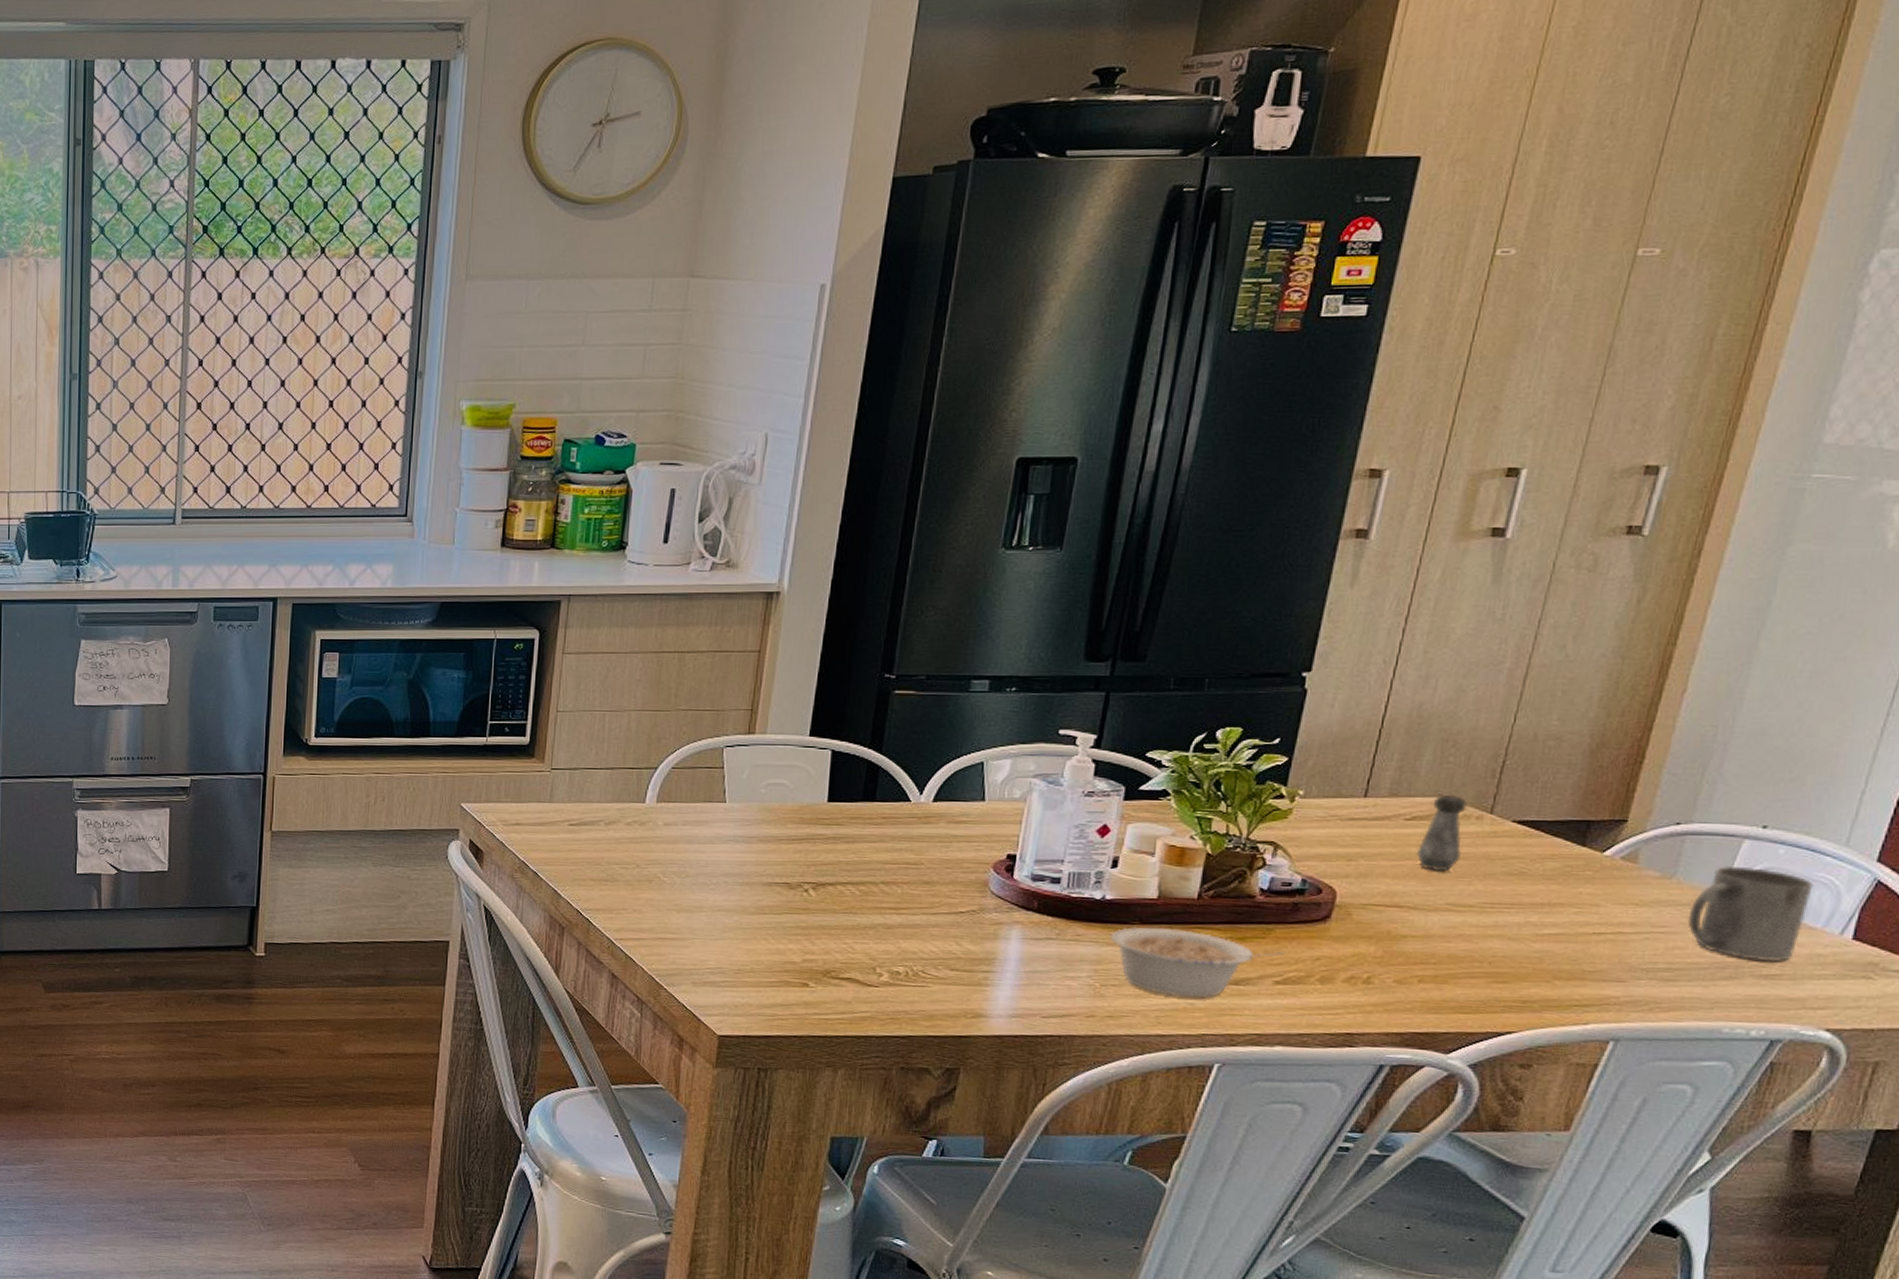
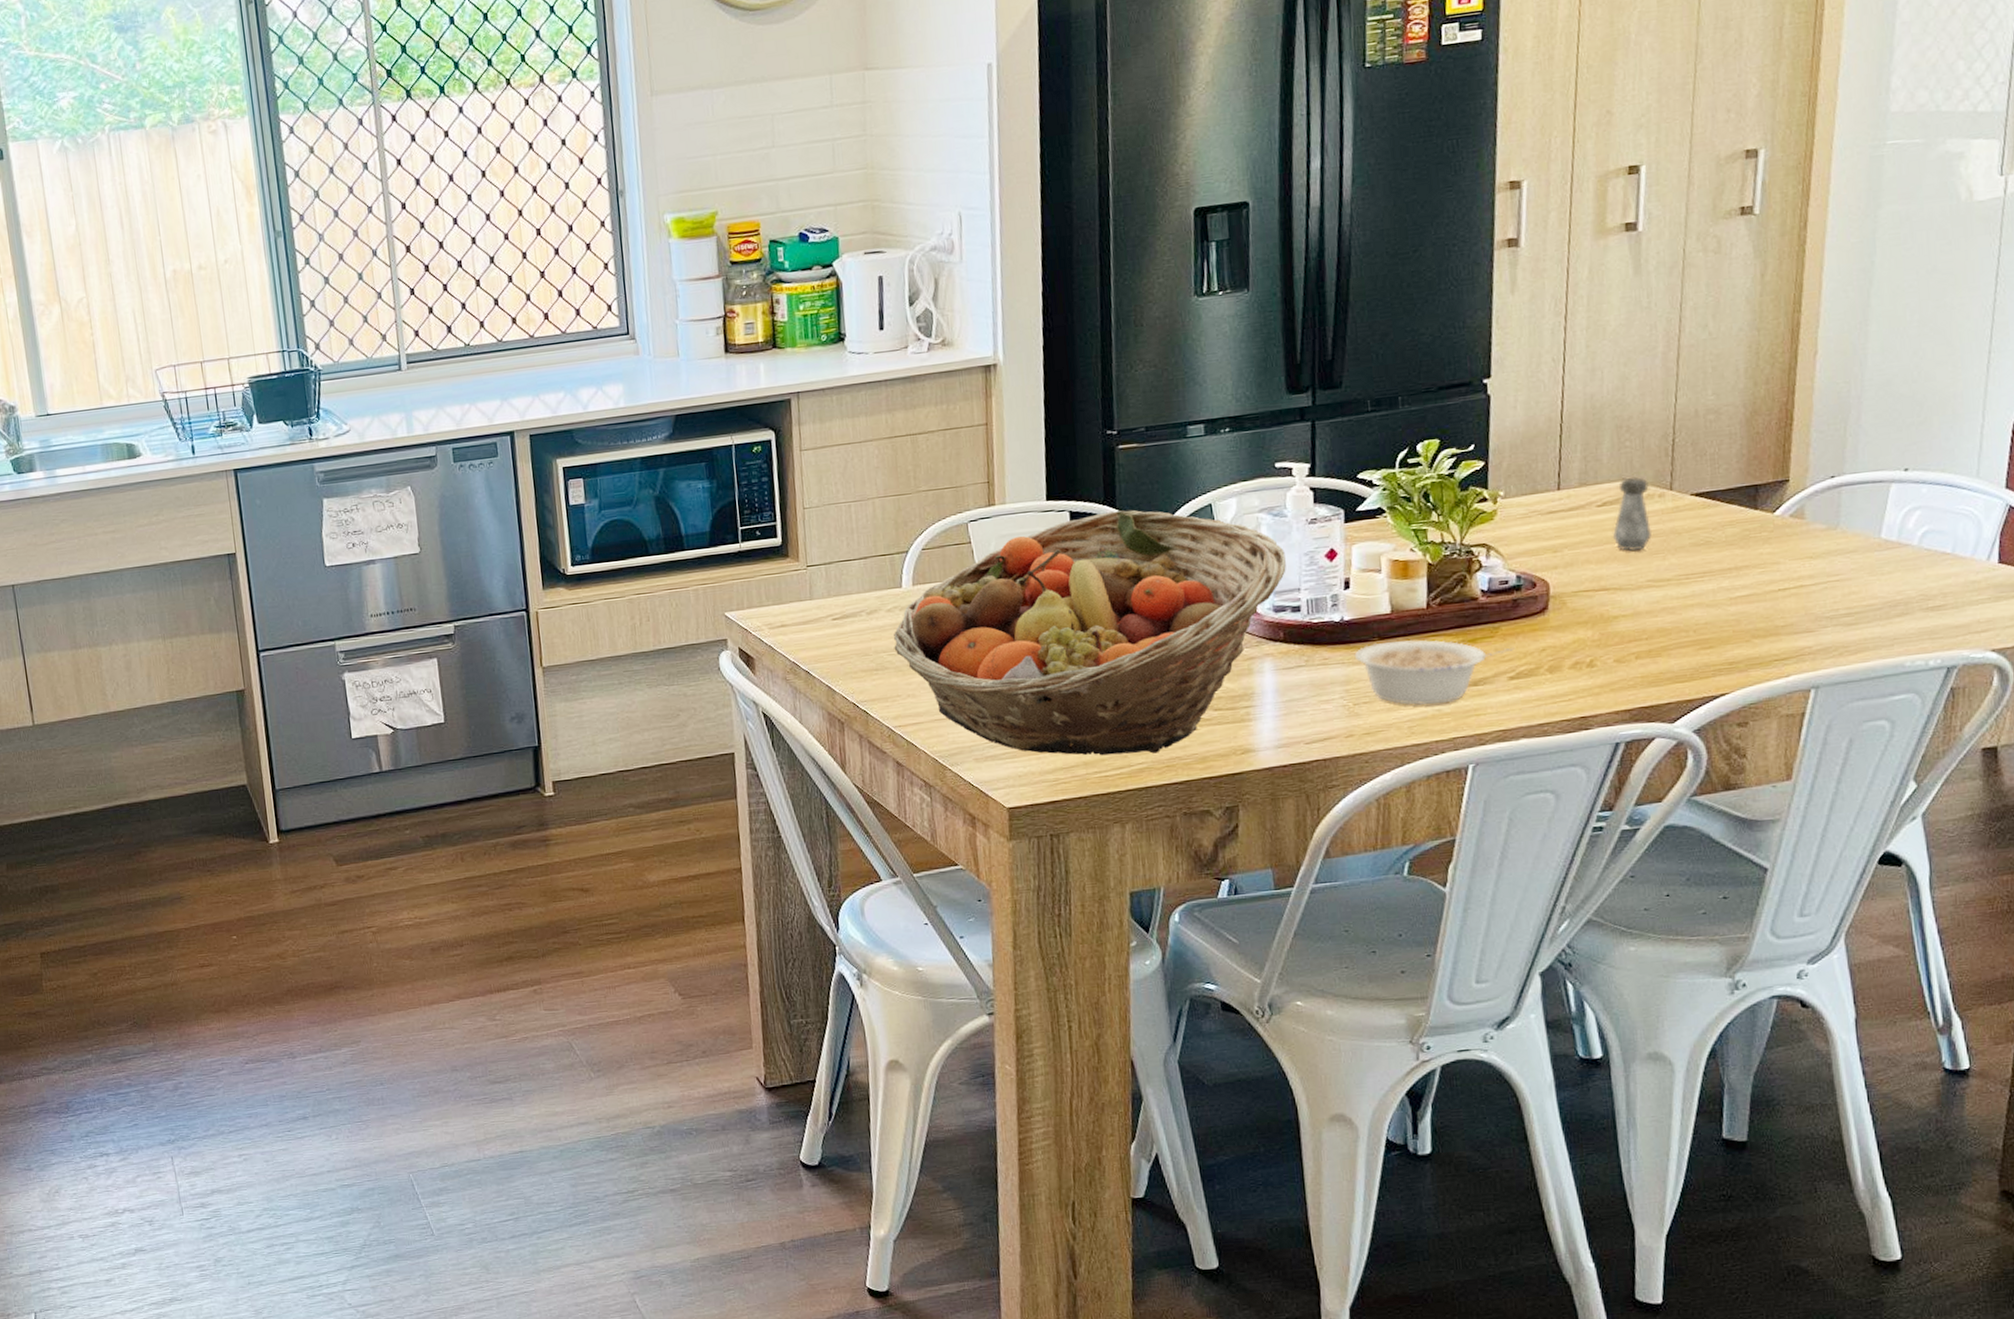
fruit basket: none [627,756,1054,1004] -> present [894,509,1286,756]
mug: present [1688,865,1813,962] -> none [1856,508,1957,595]

